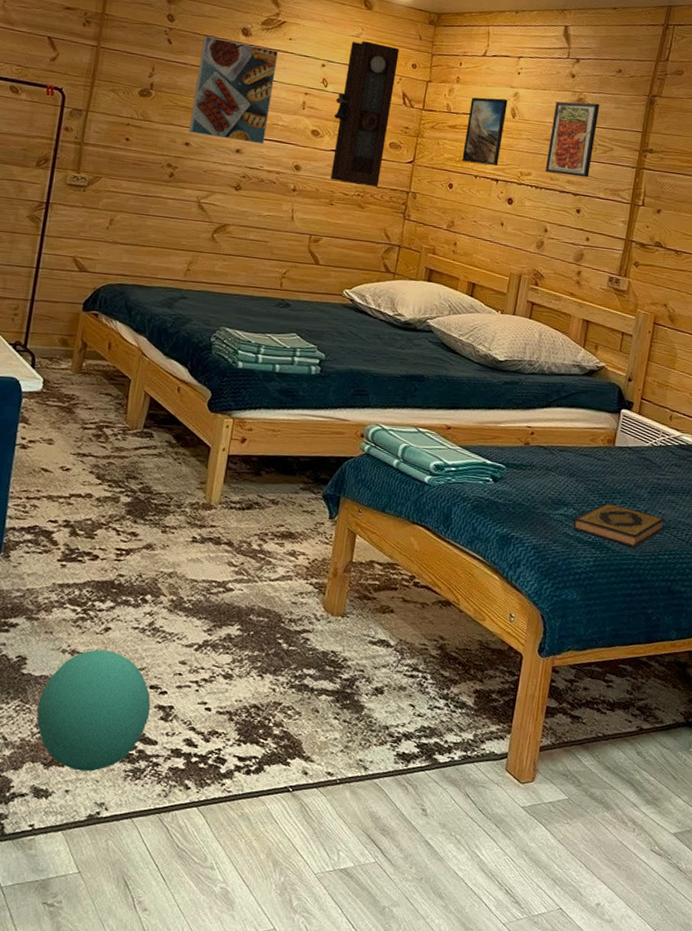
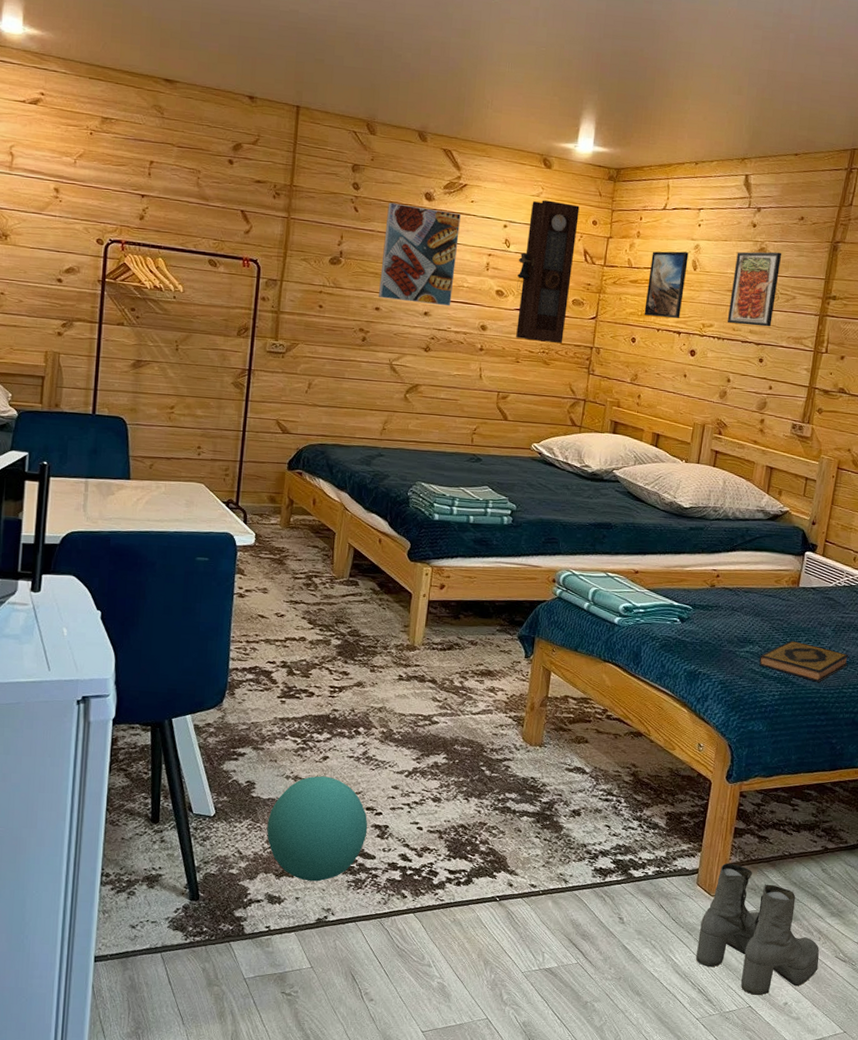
boots: none [504,745,634,895] -> present [696,863,820,995]

